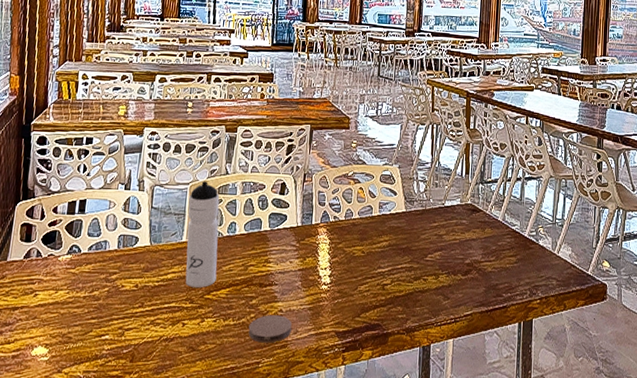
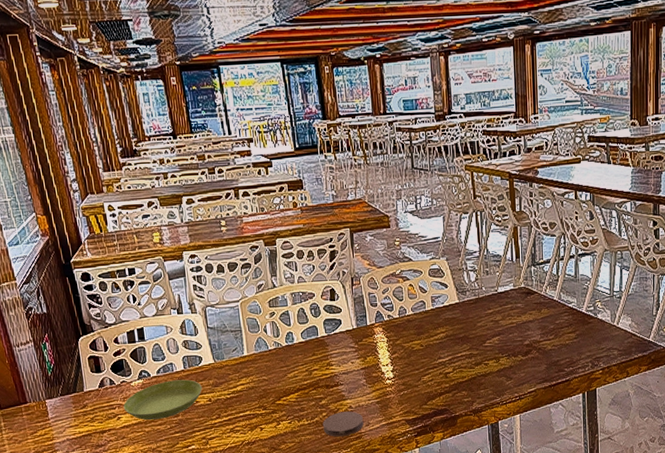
saucer: none [43,259,132,302] -> present [123,379,202,421]
water bottle: present [185,181,220,287] -> none [242,297,284,396]

